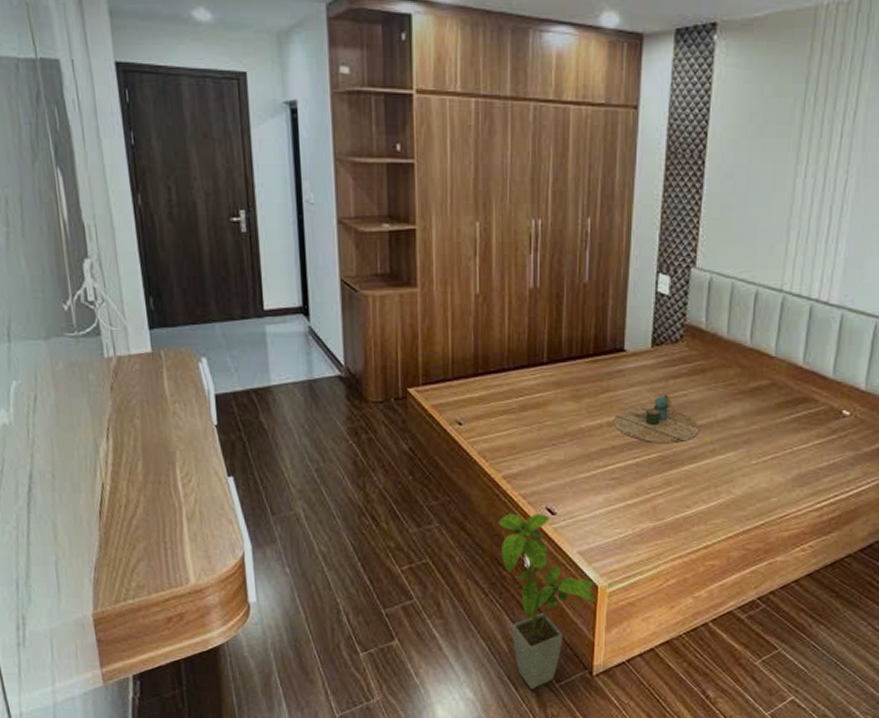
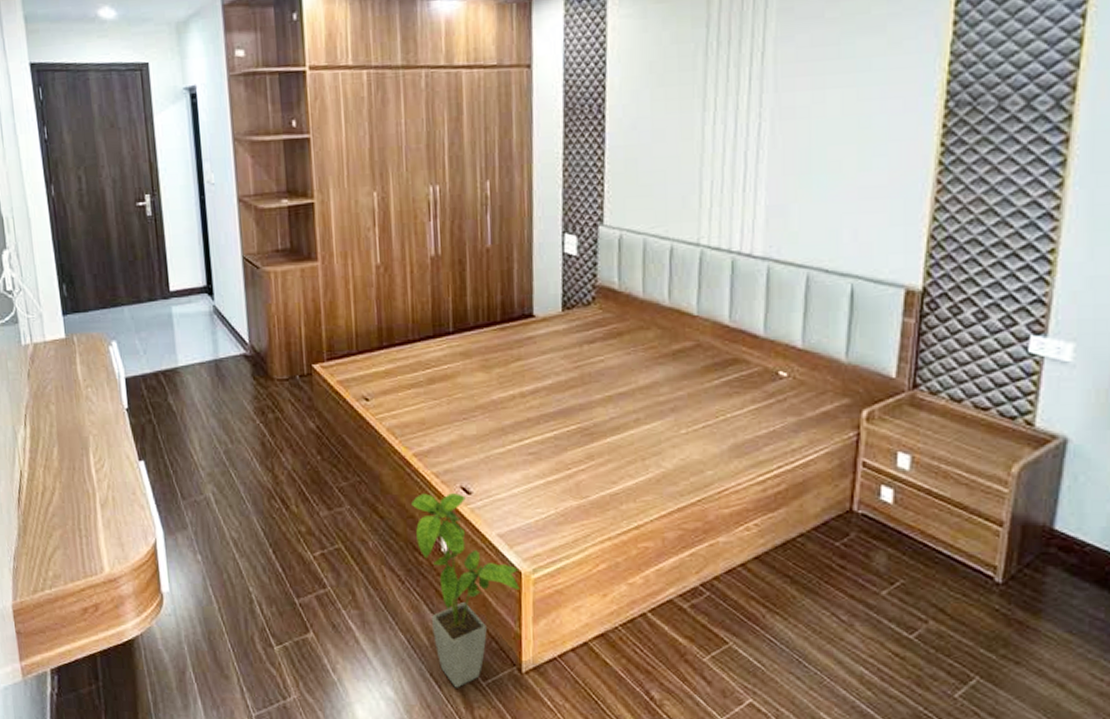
decorative tray: present [614,394,700,443] -> none [527,360,621,413]

